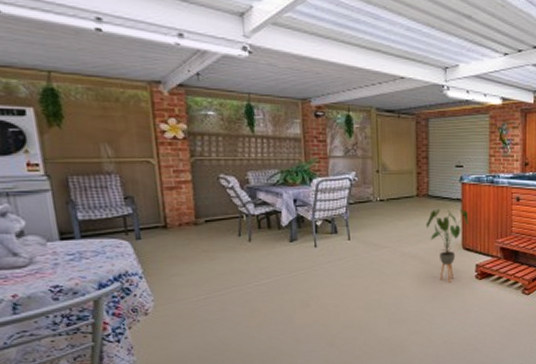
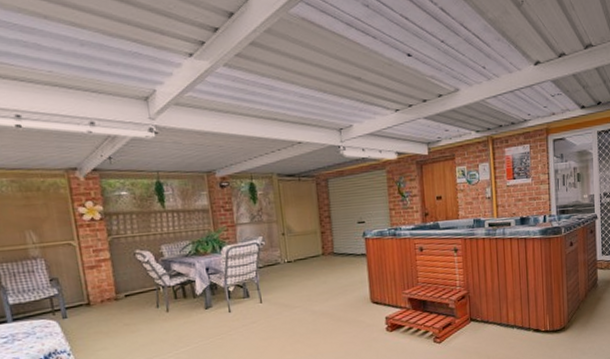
house plant: present [425,208,469,283] -> none [333,263,376,337]

